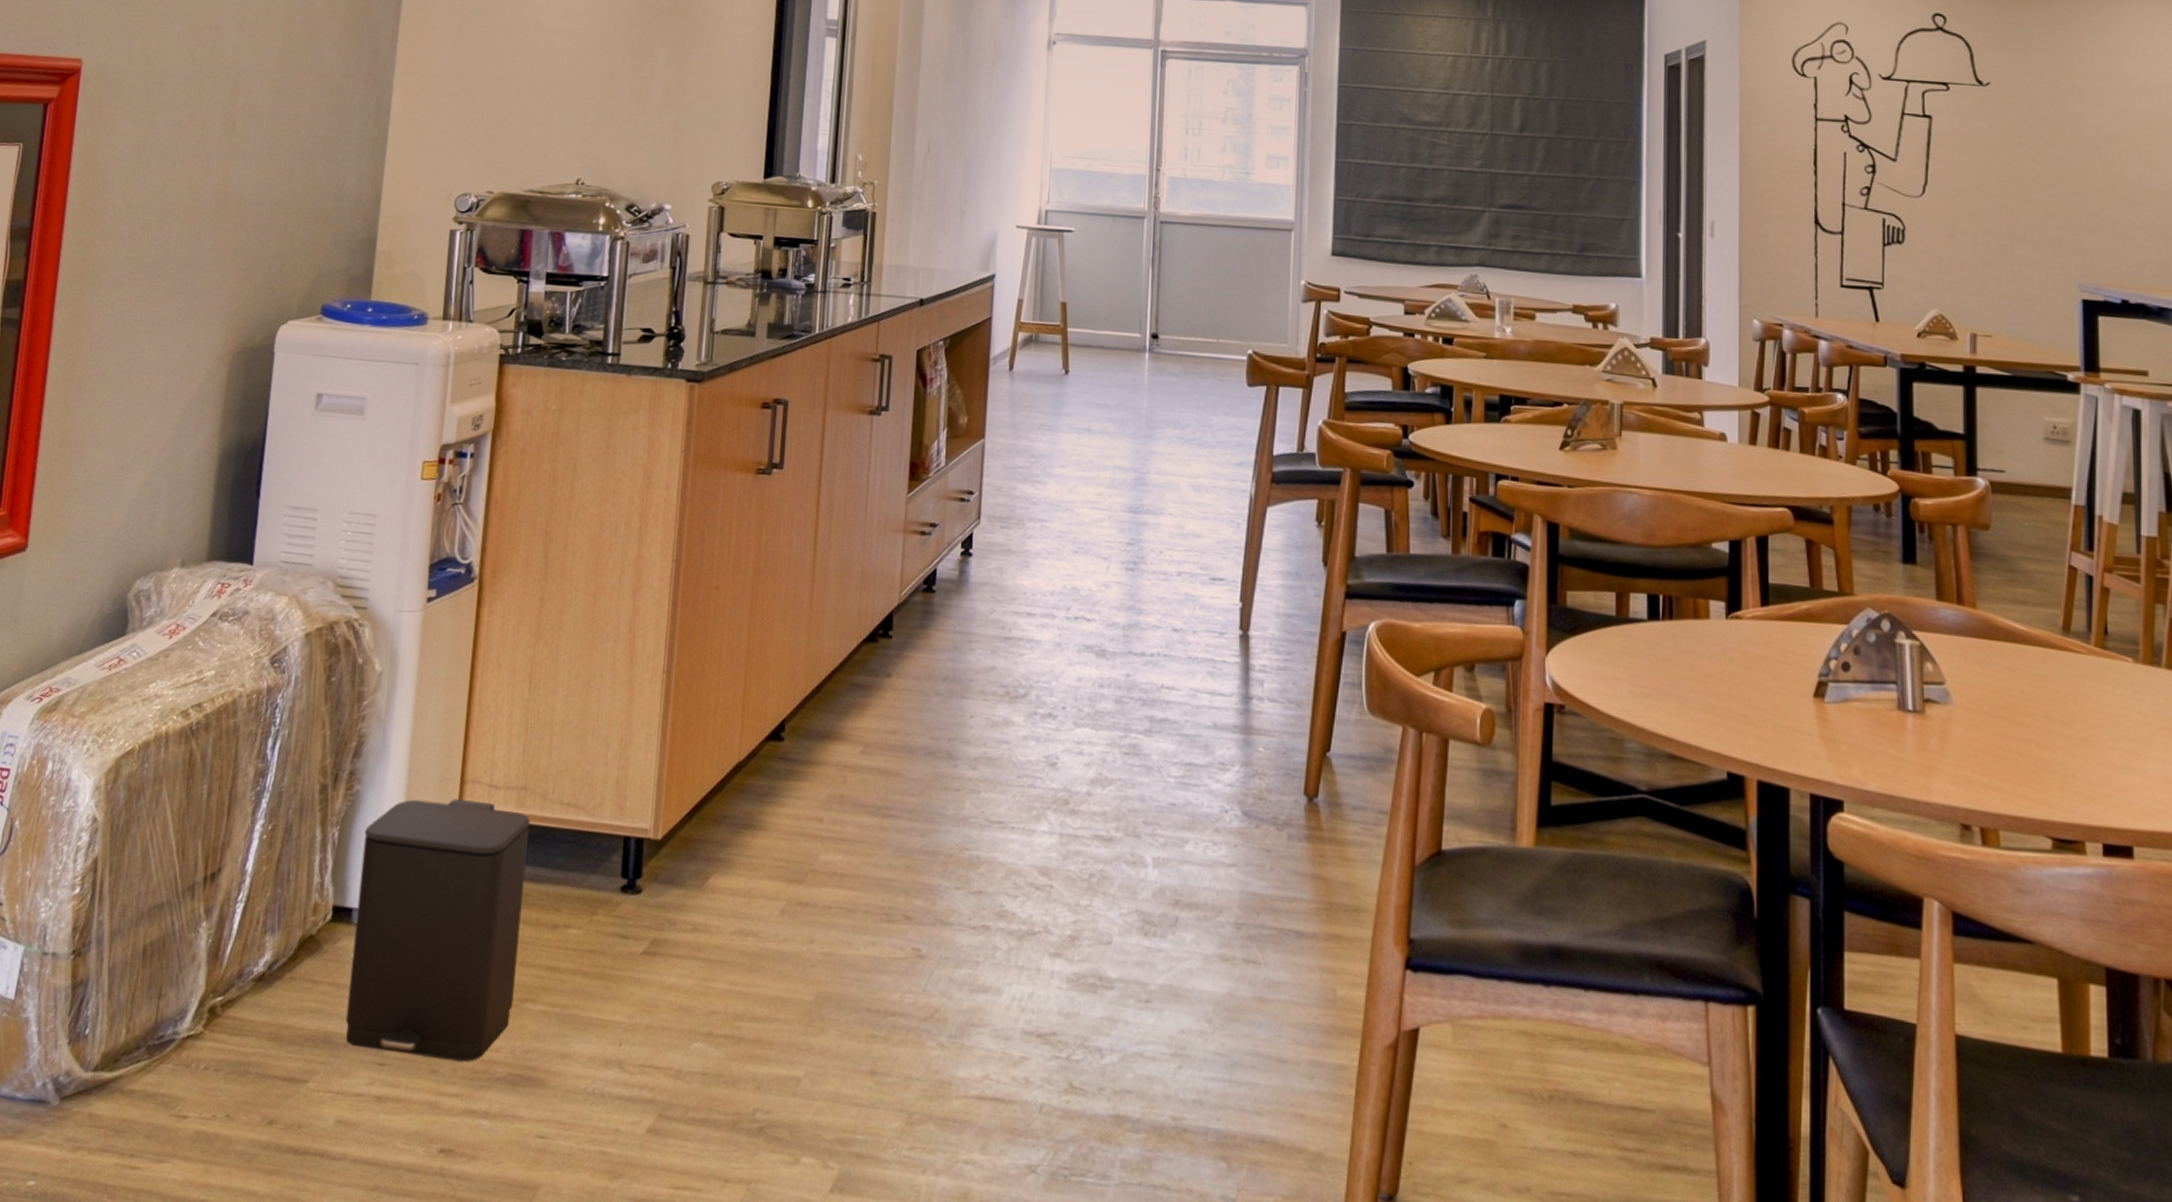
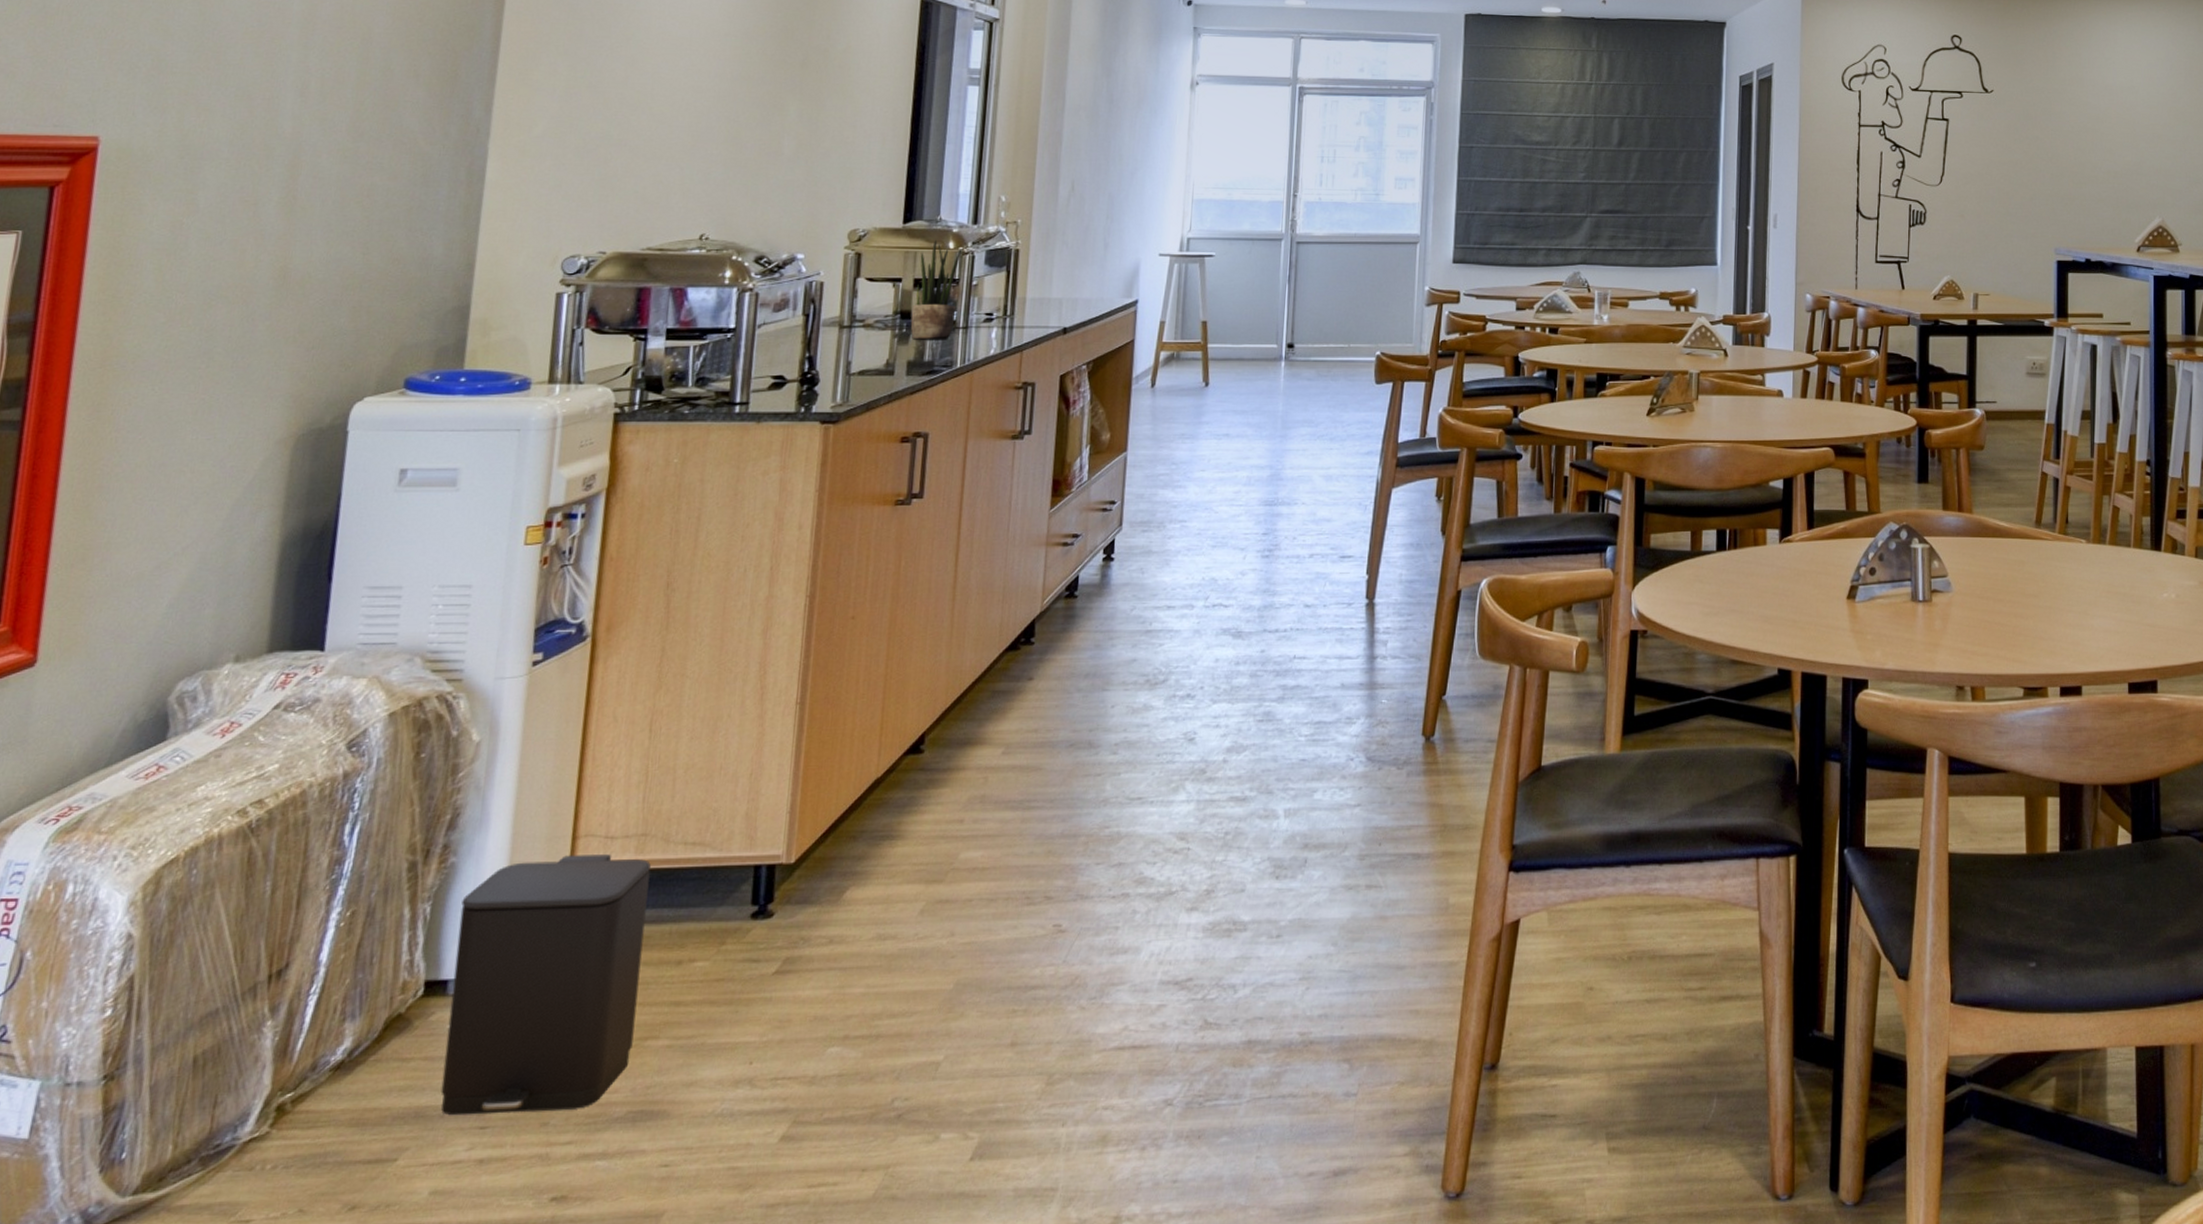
potted plant: none [771,197,821,305] -> present [910,239,963,342]

